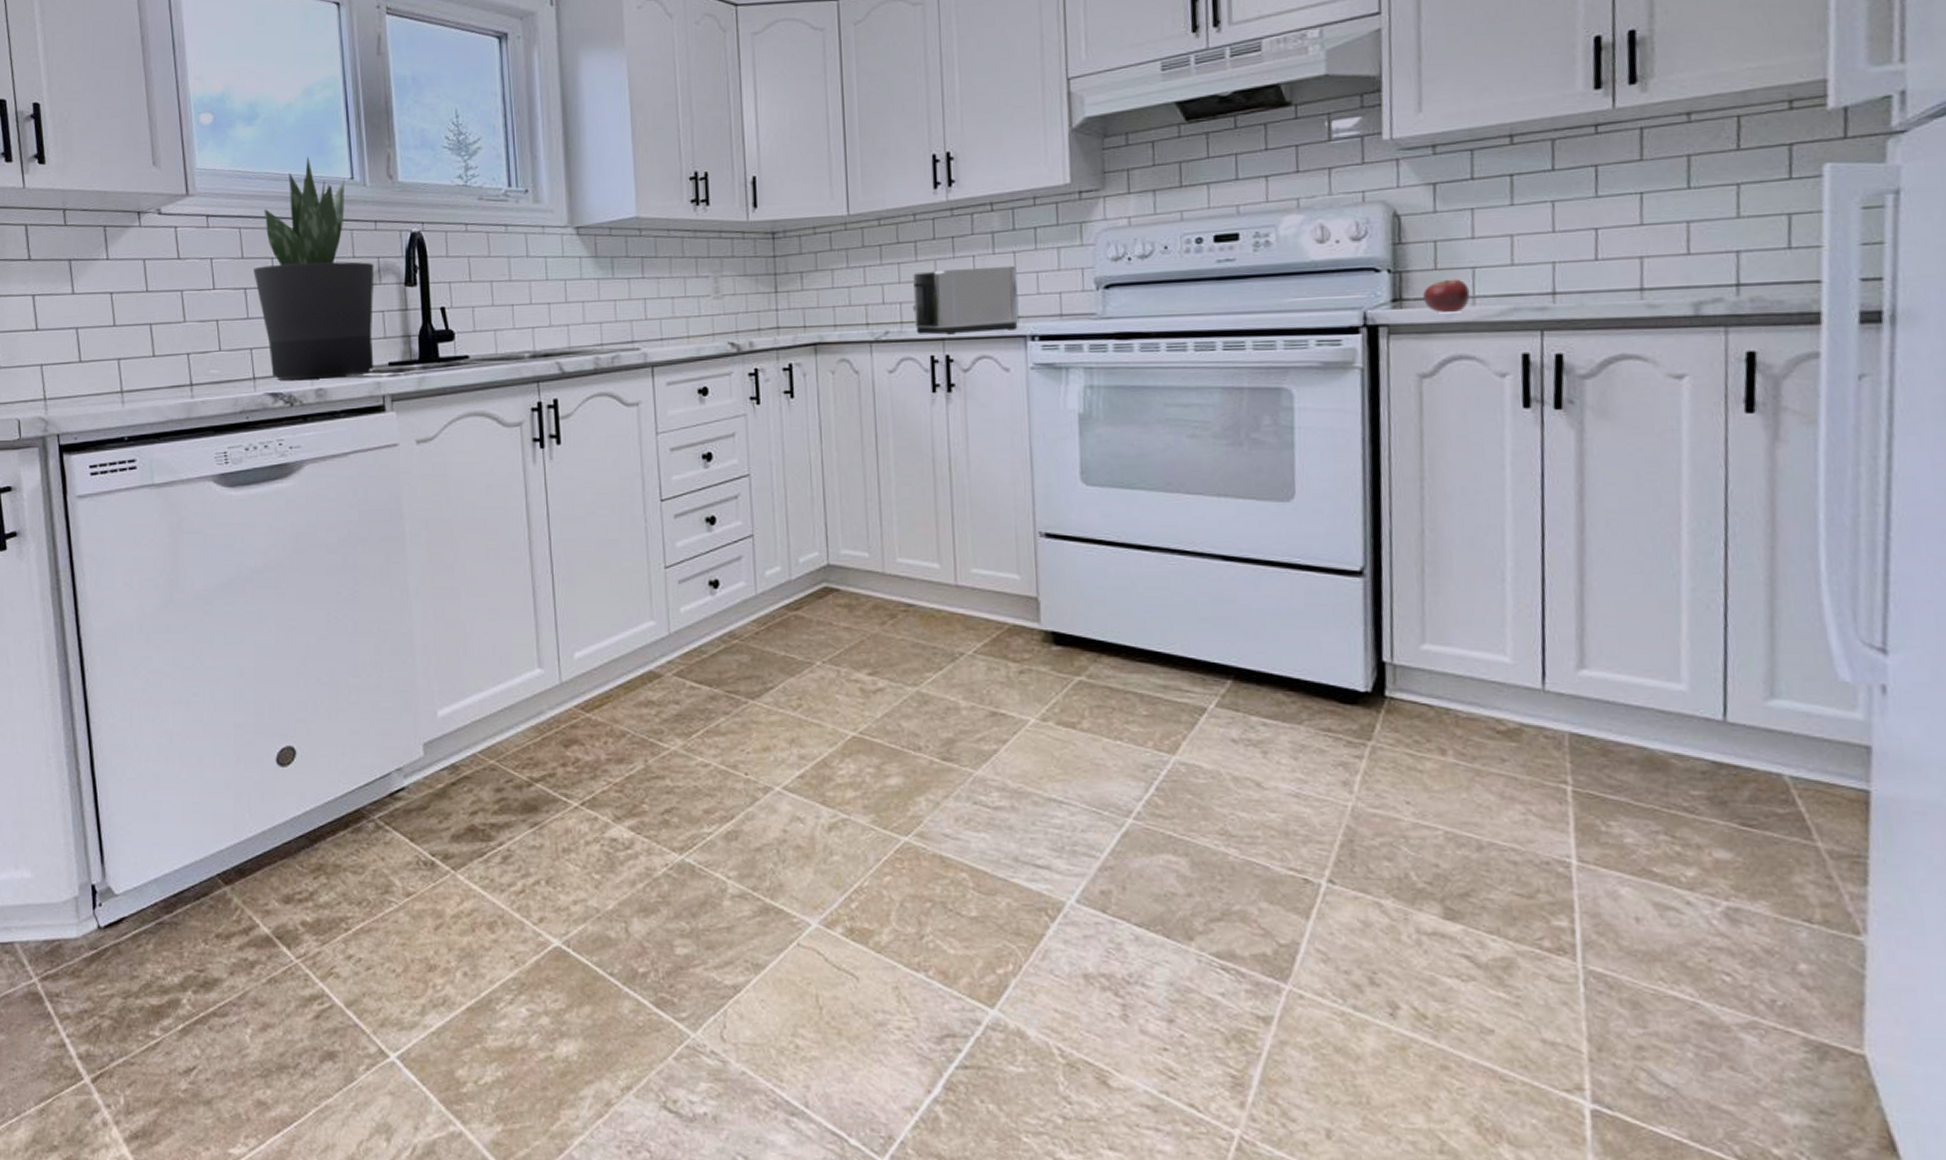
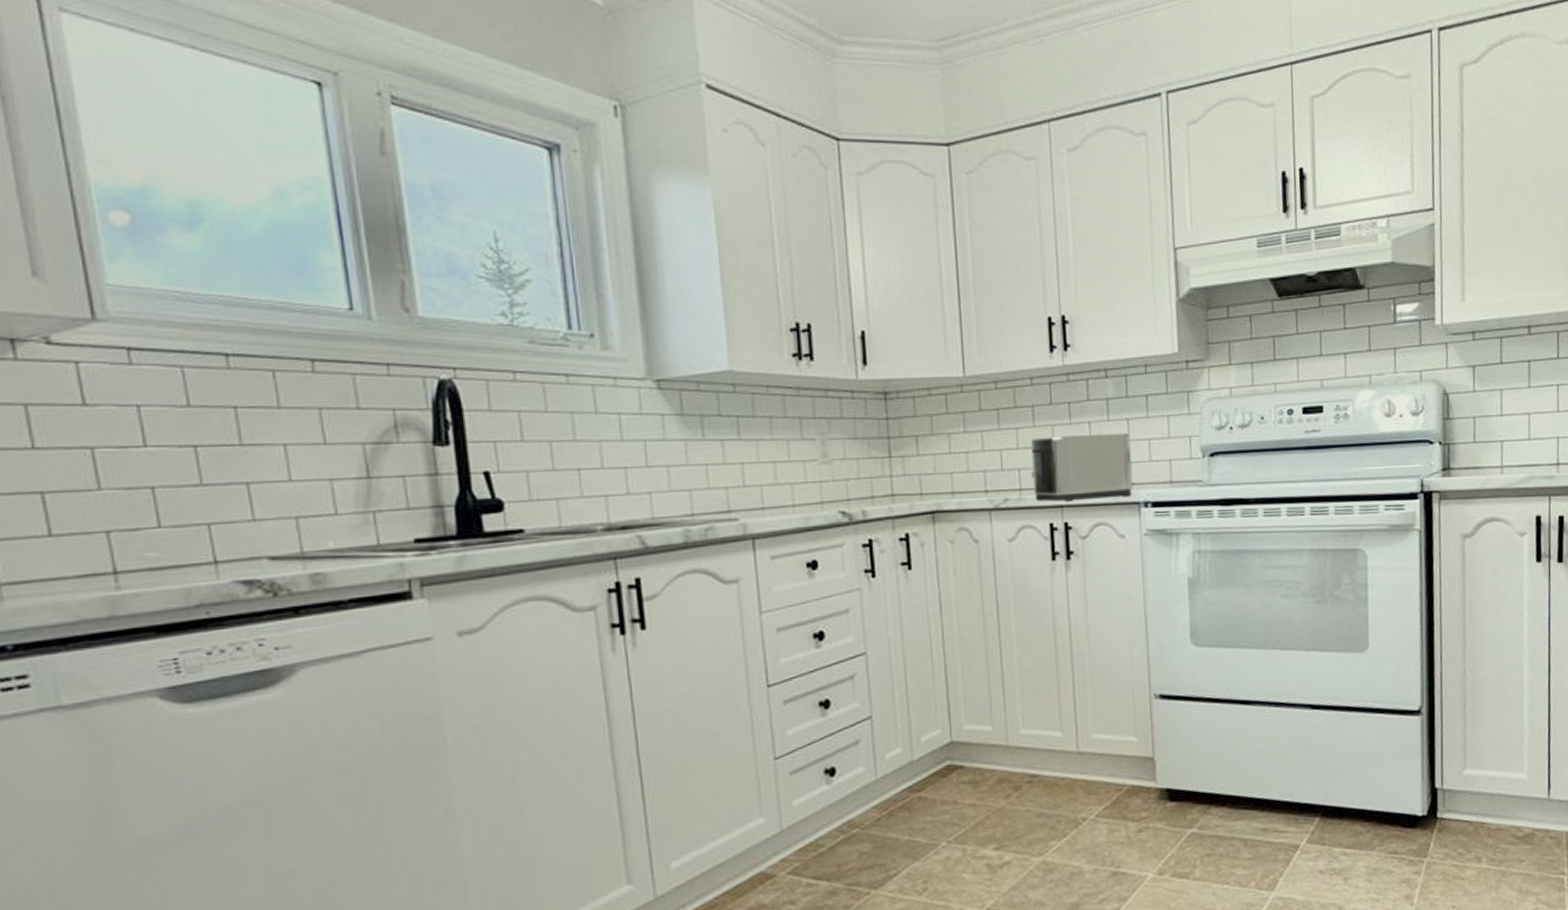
planter: present [254,157,374,380] -> none [207,278,394,564]
fruit: present [1423,279,1470,314] -> none [1465,451,1500,481]

